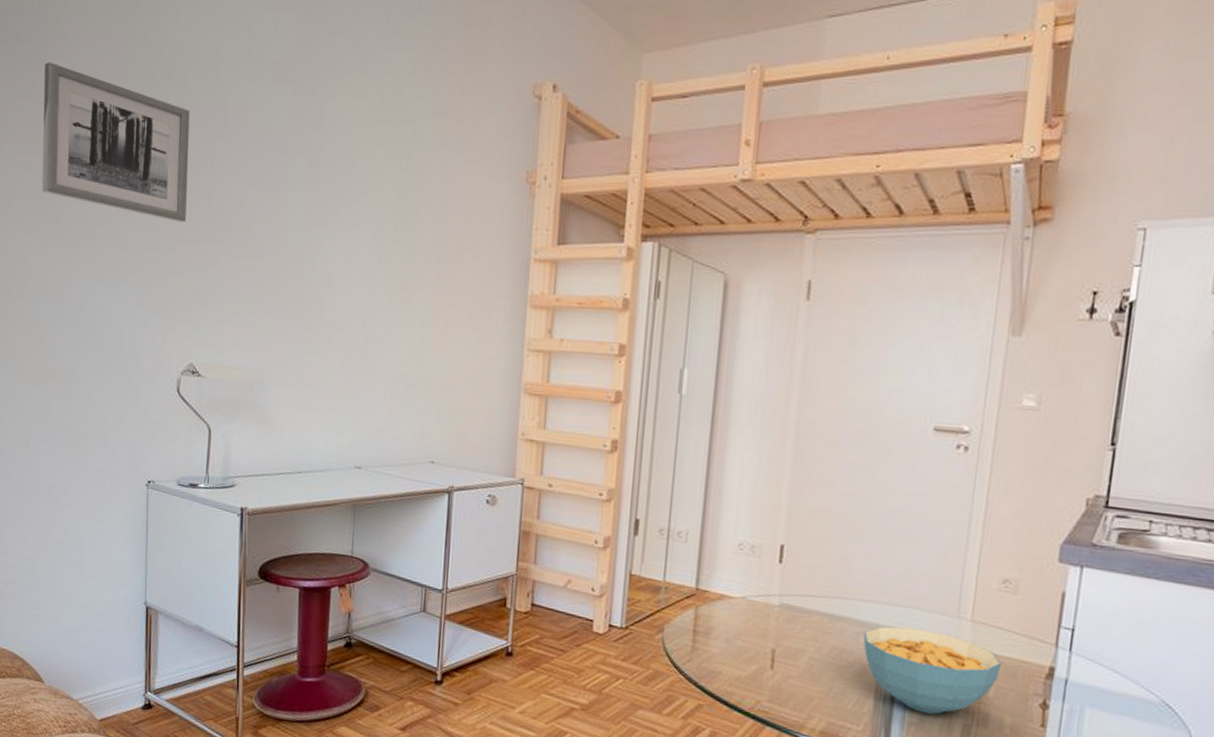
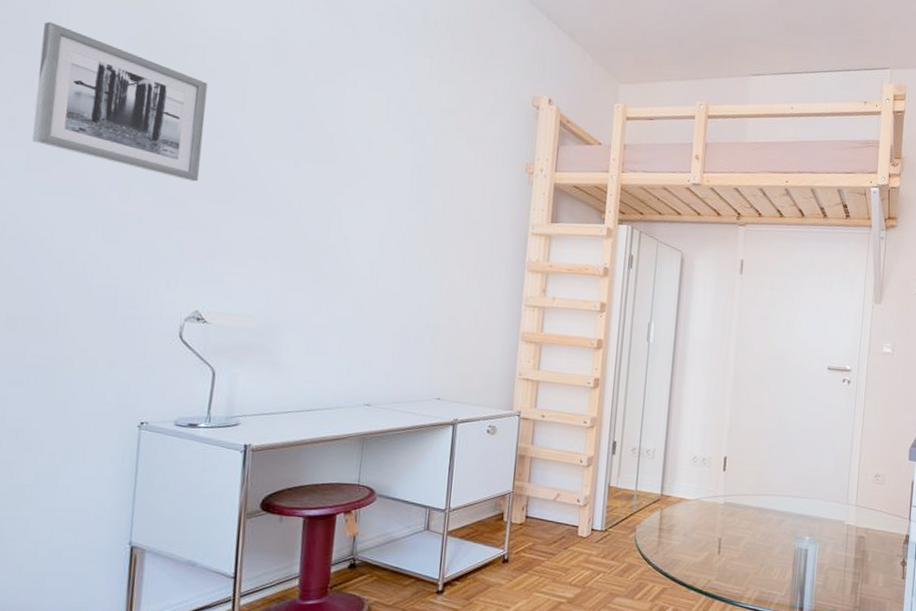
cereal bowl: present [863,626,1002,715] -> none [784,513,877,577]

